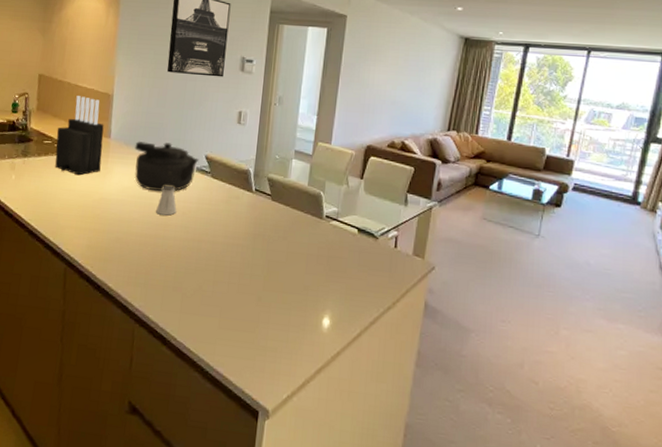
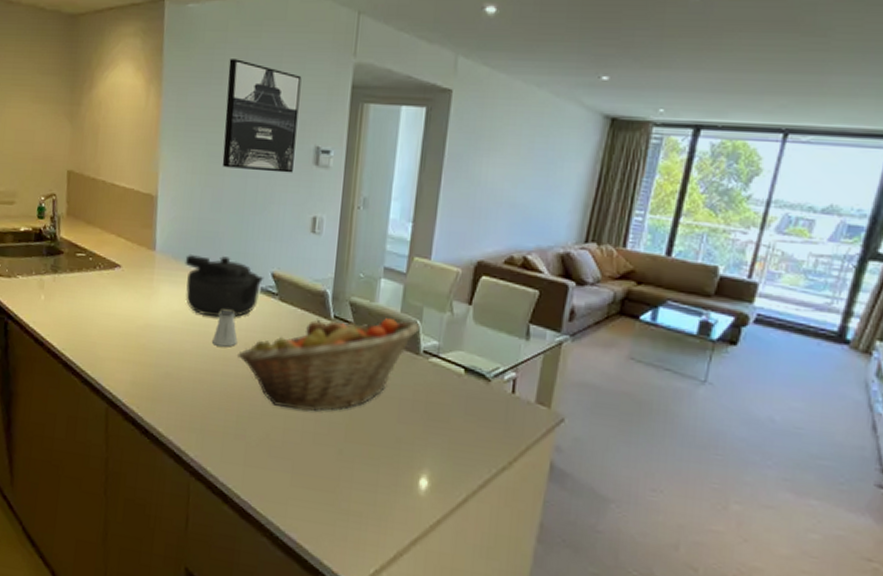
knife block: present [55,96,104,176] -> none [90,197,147,297]
fruit basket: none [176,190,323,266] -> present [237,317,420,411]

